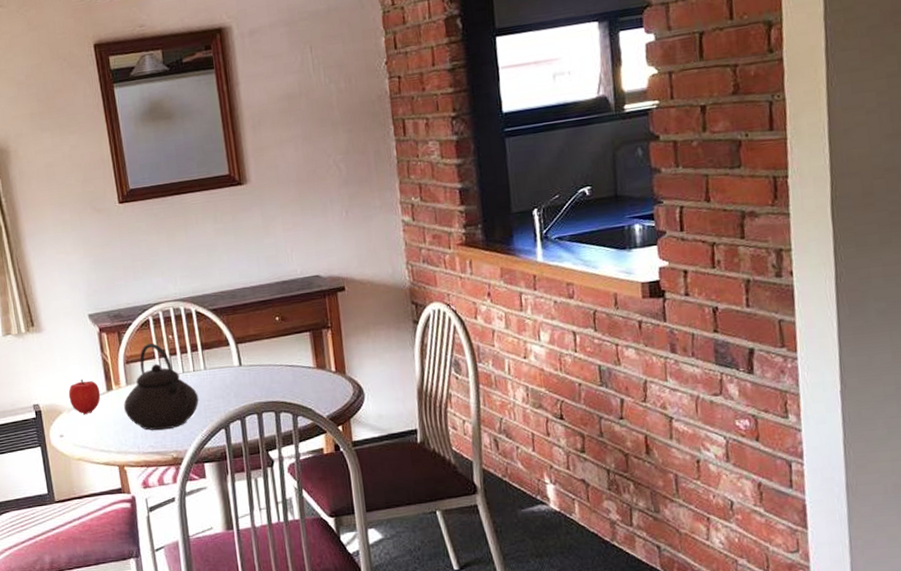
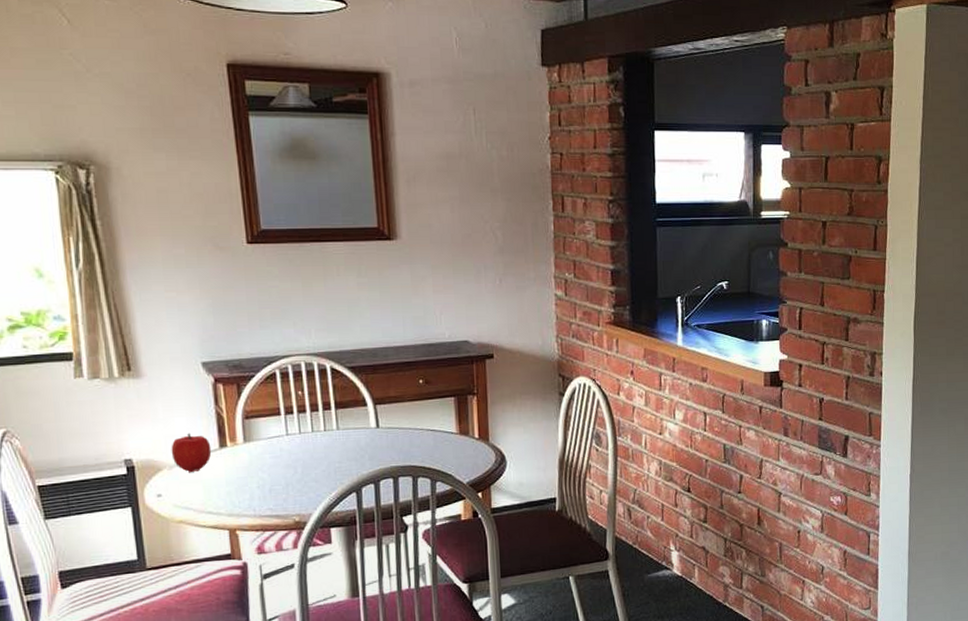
teapot: present [124,343,199,431] -> none [240,399,329,493]

